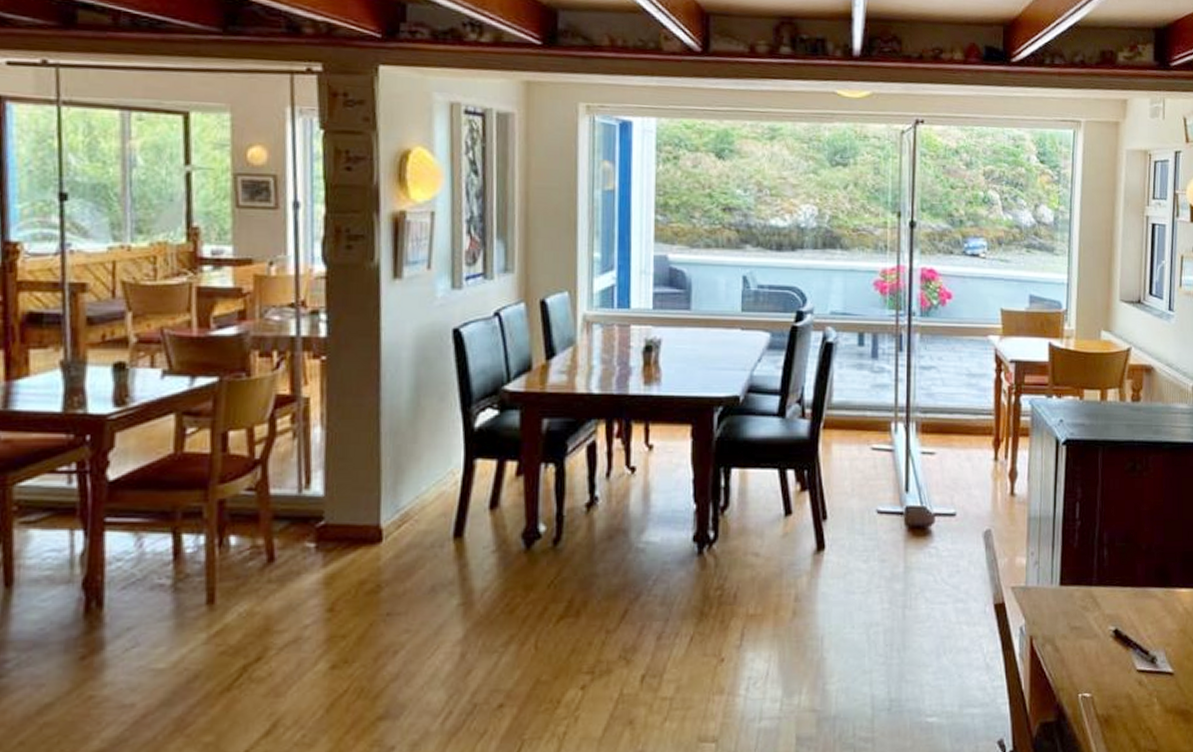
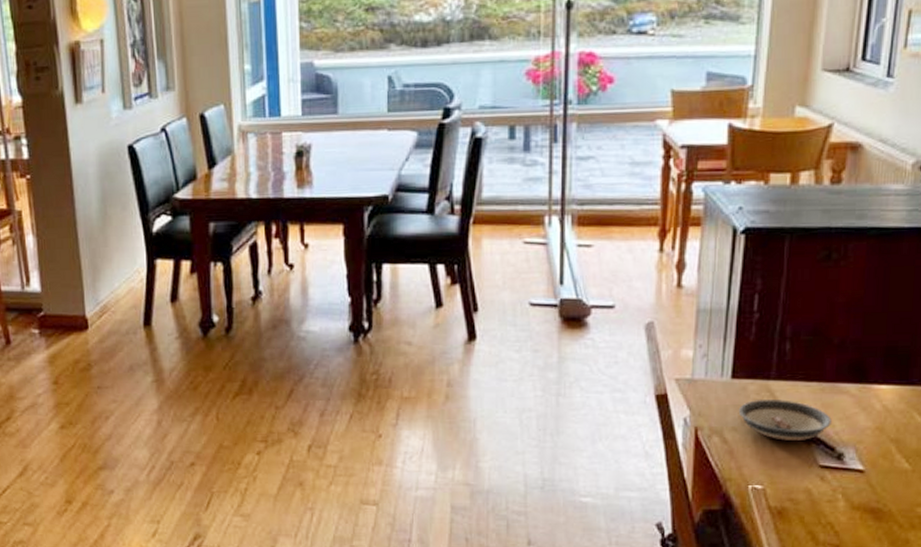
saucer: none [1067,605,1145,647] -> present [738,400,832,441]

